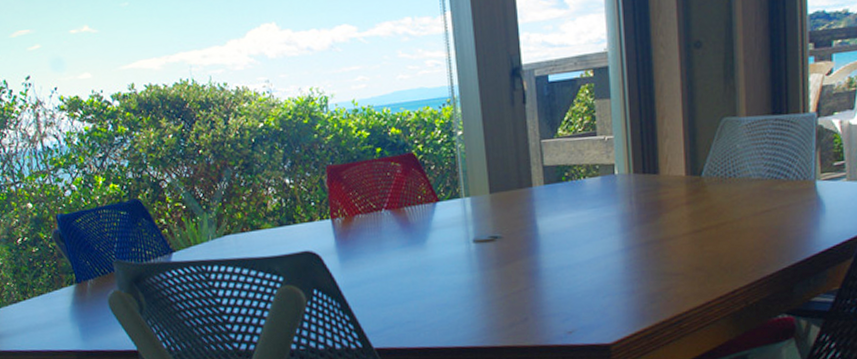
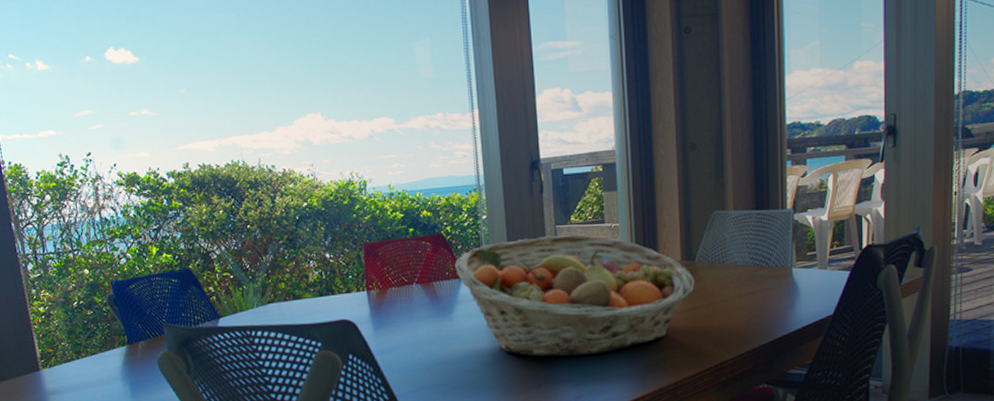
fruit basket: none [428,149,702,288] -> present [455,234,695,357]

